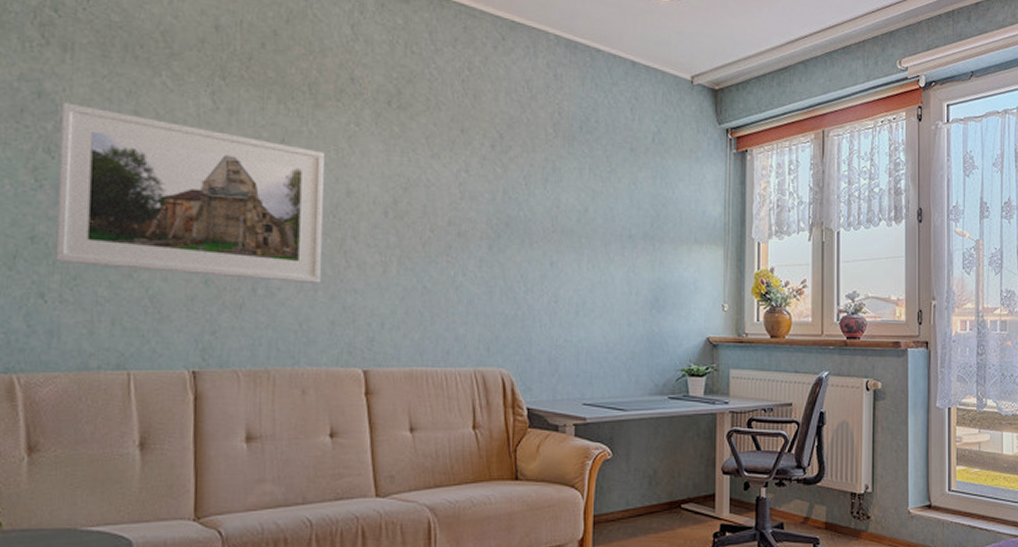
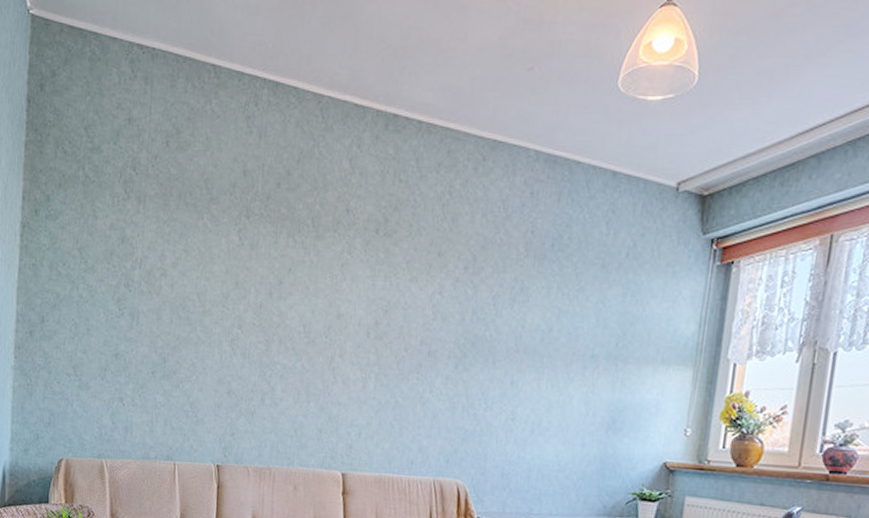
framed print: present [55,102,324,283] -> none [130,245,322,396]

